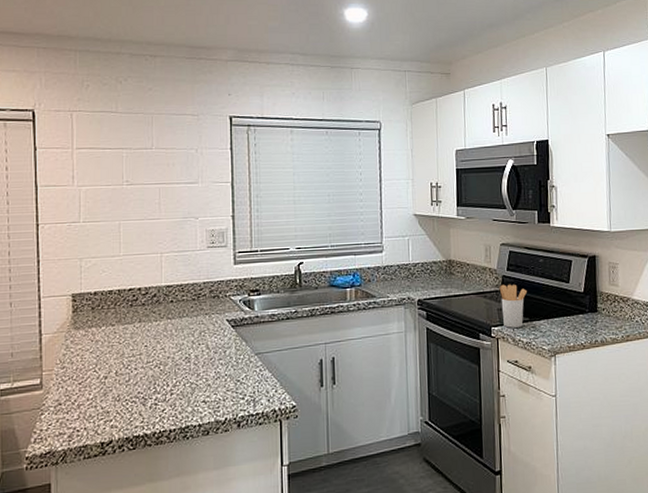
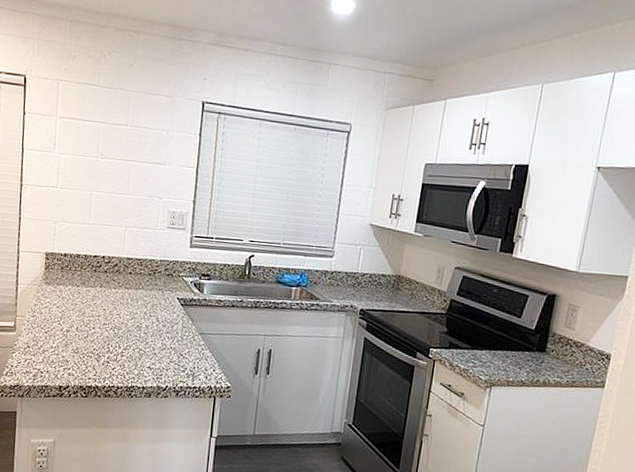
utensil holder: present [499,284,527,328] -> none [443,308,474,353]

